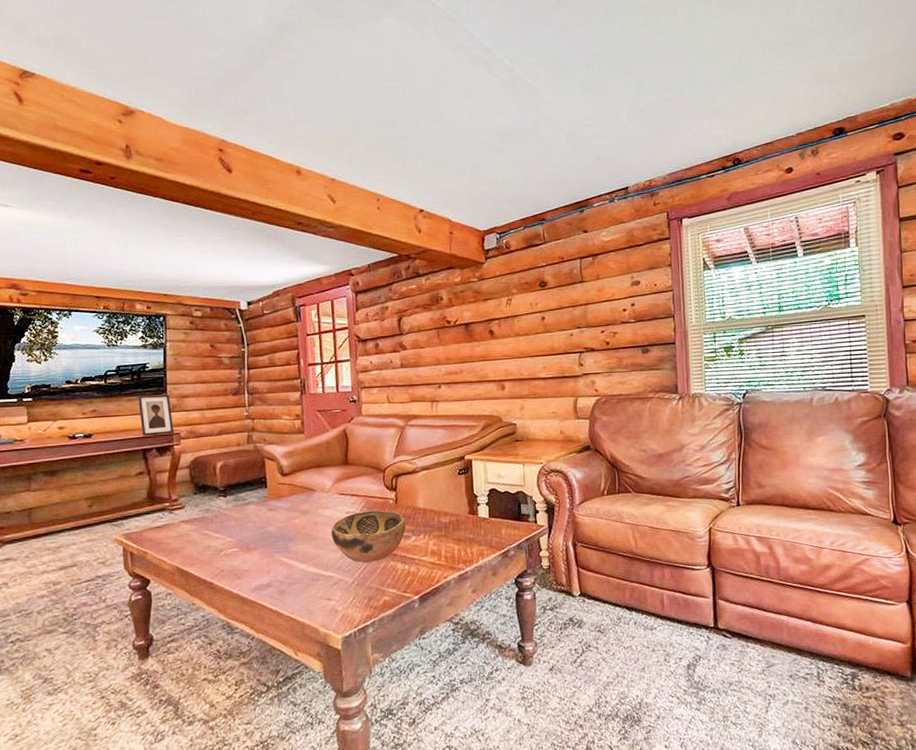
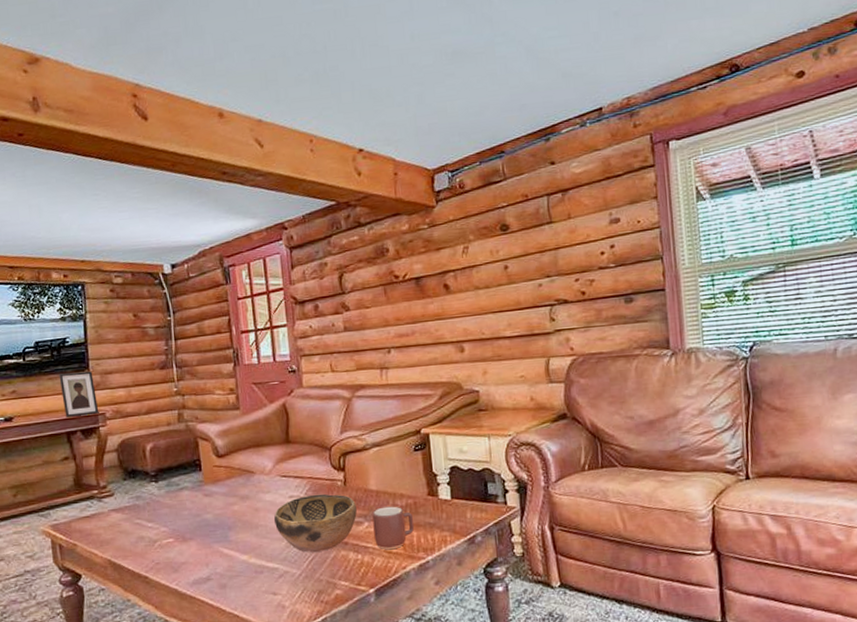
mug: none [419,522,456,562] -> present [372,506,415,550]

